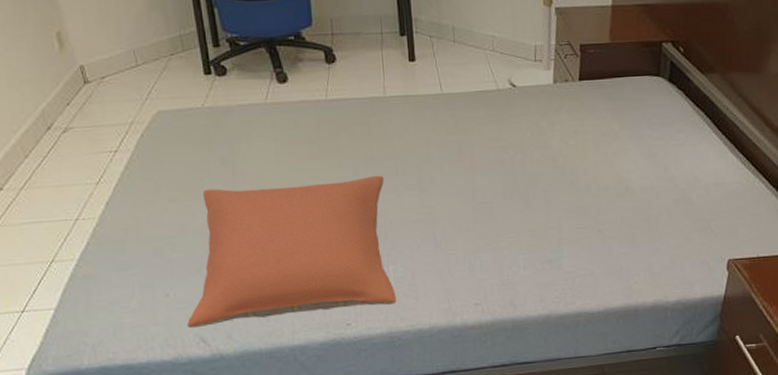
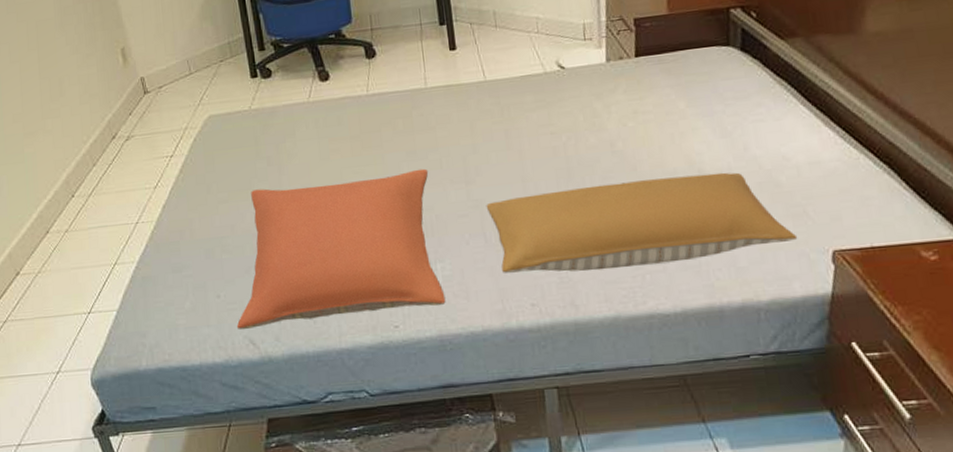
pillow: none [437,189,702,276] -> present [486,172,798,273]

